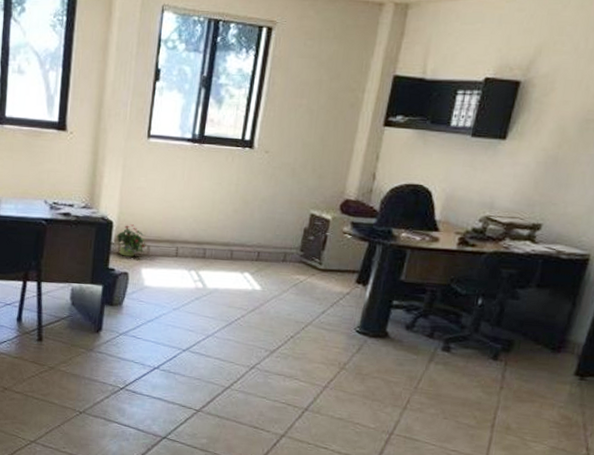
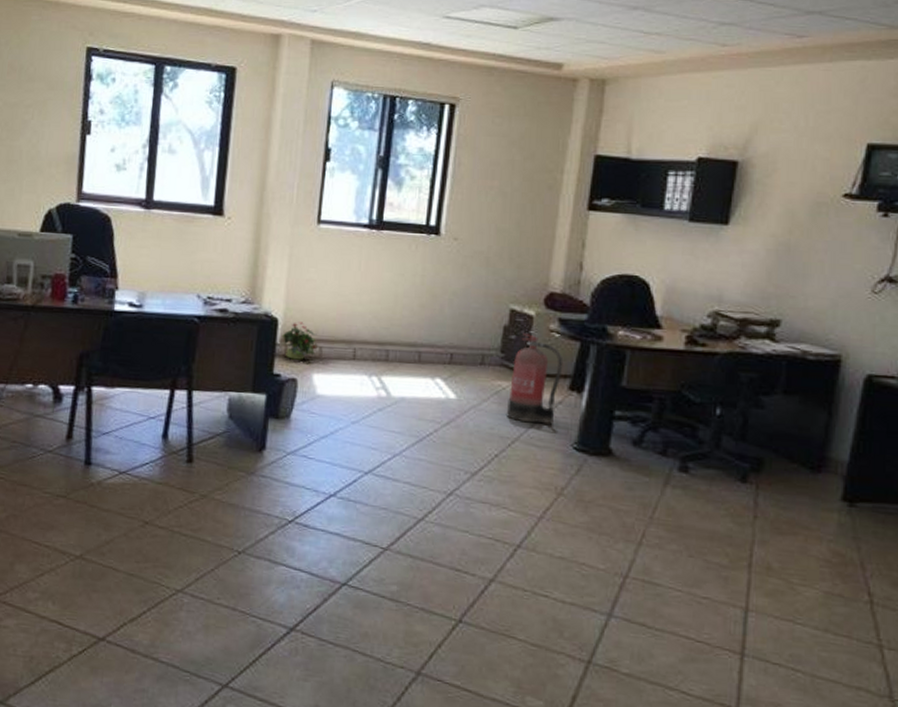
fire extinguisher: none [301,235,353,312] -> present [506,333,564,425]

